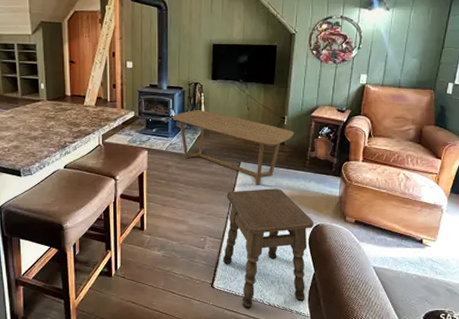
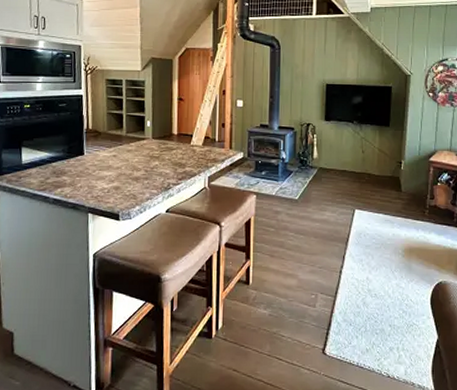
coffee table: present [172,110,295,185] -> none [282,152,413,236]
side table: present [224,188,315,309] -> none [337,240,436,381]

